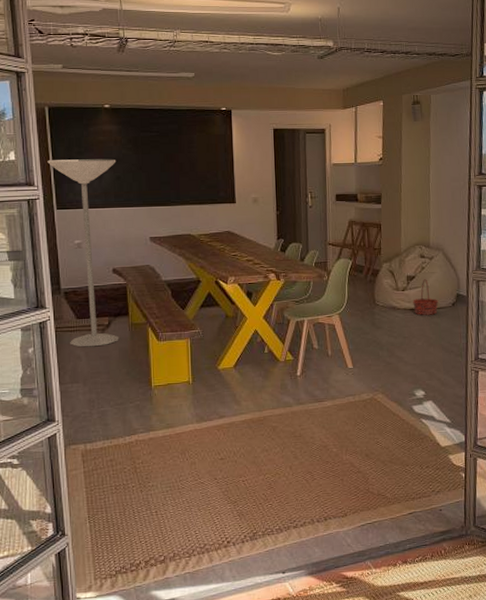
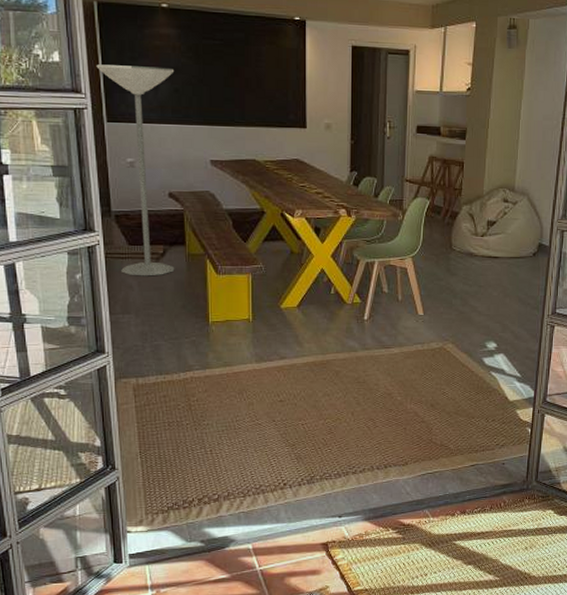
basket: present [413,279,439,315] -> none [491,225,519,264]

